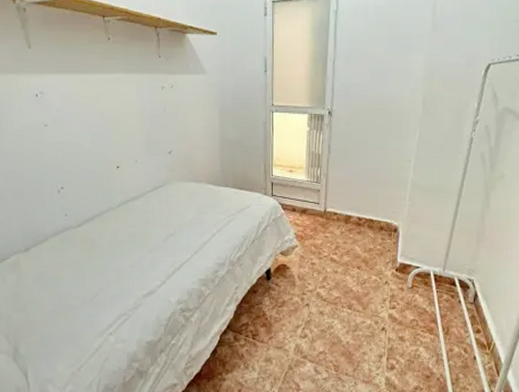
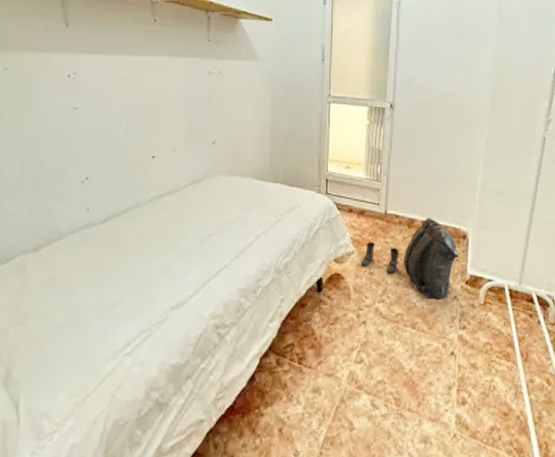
boots: none [304,237,338,263] -> present [361,242,400,274]
backpack: none [341,214,390,285] -> present [404,217,458,300]

